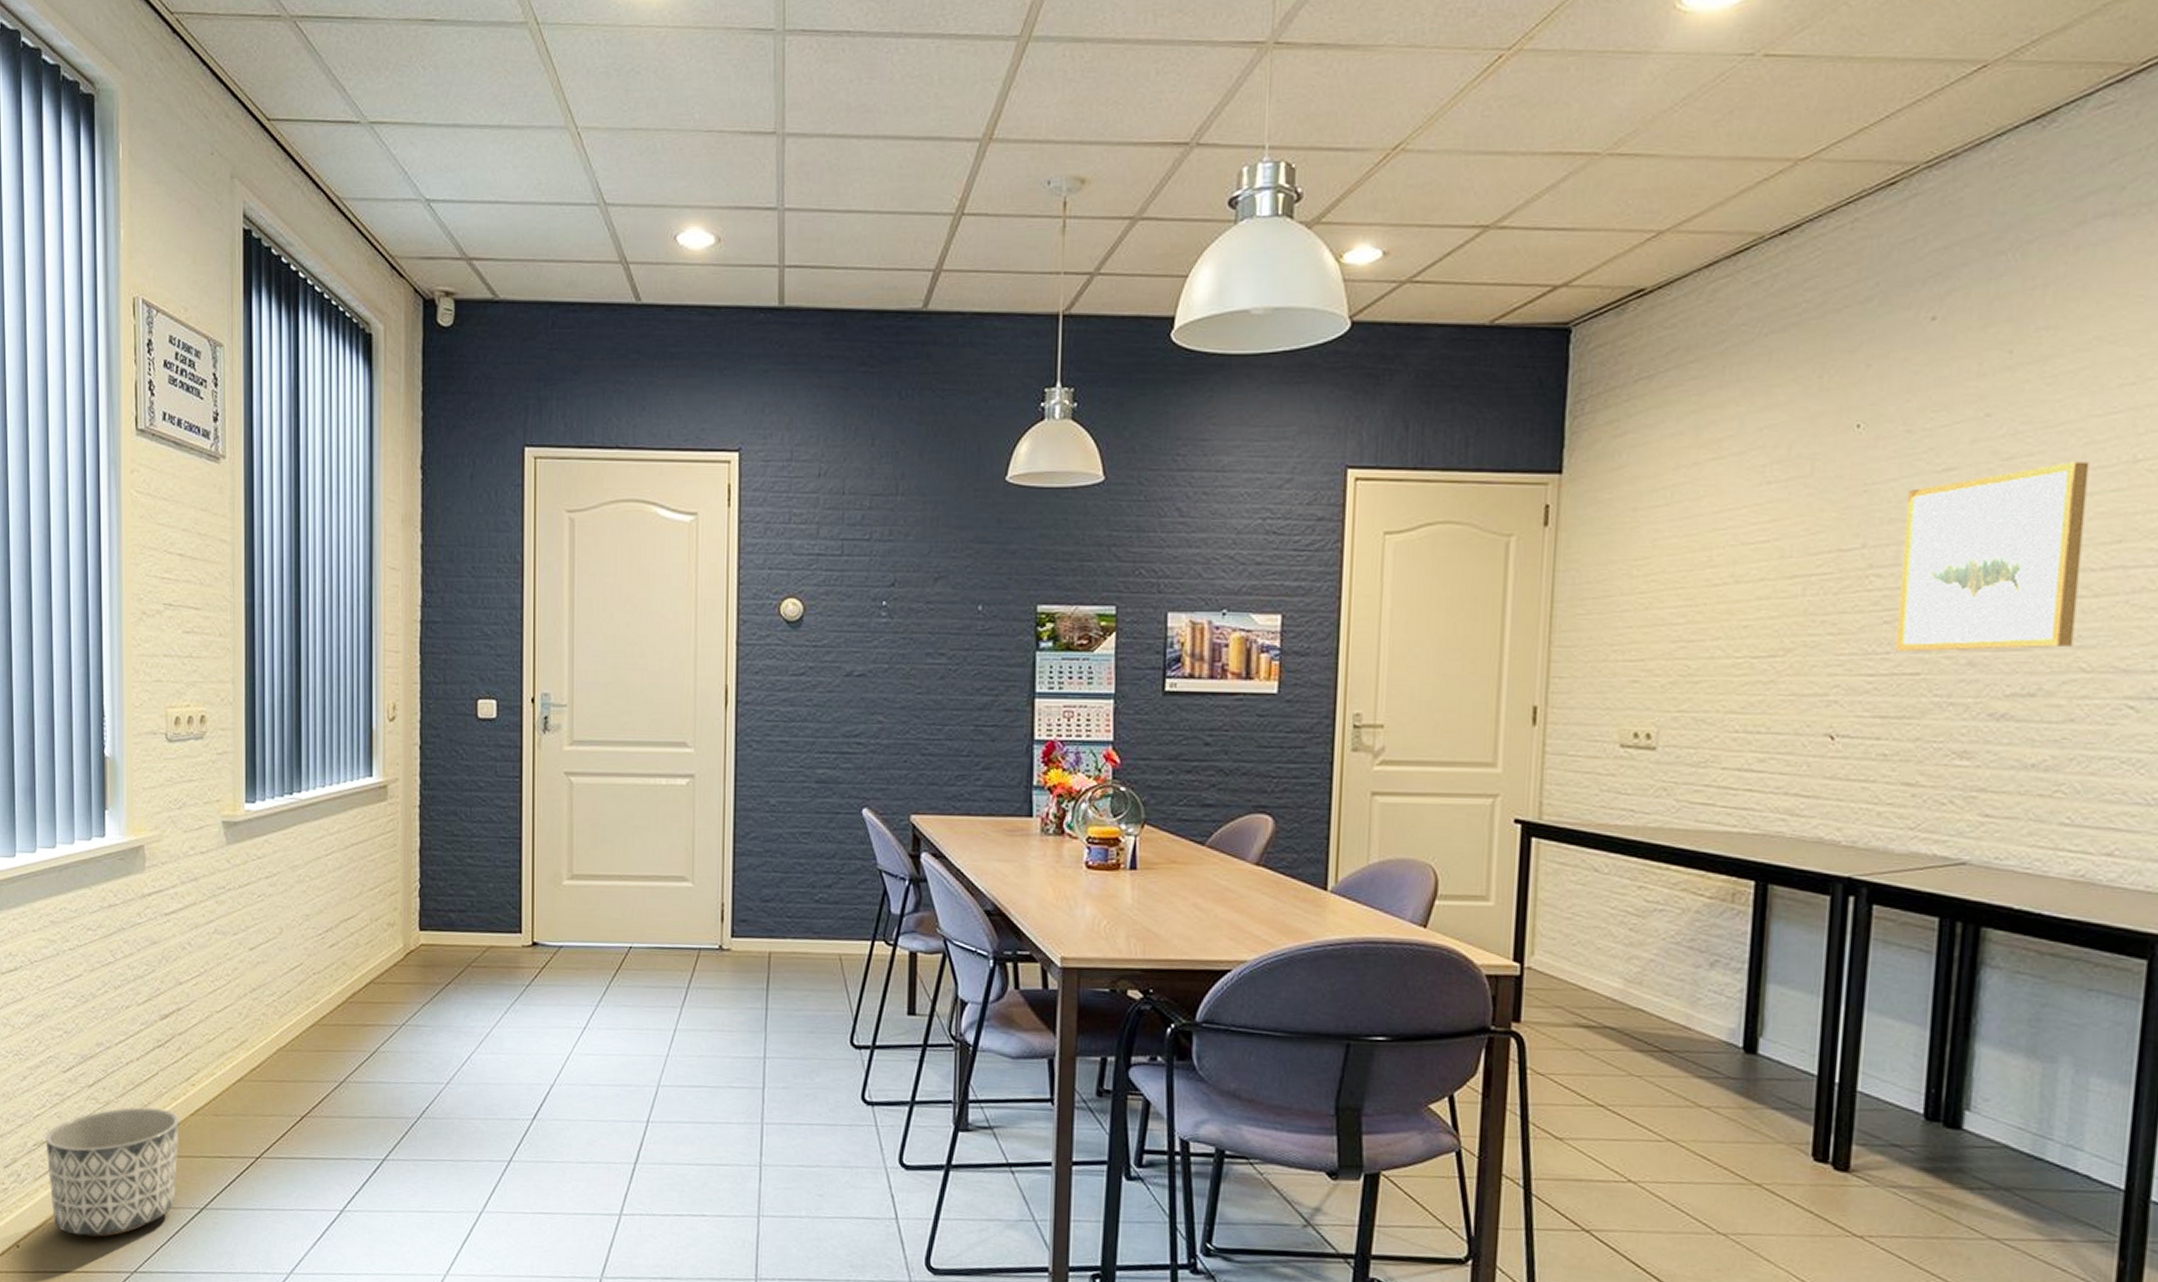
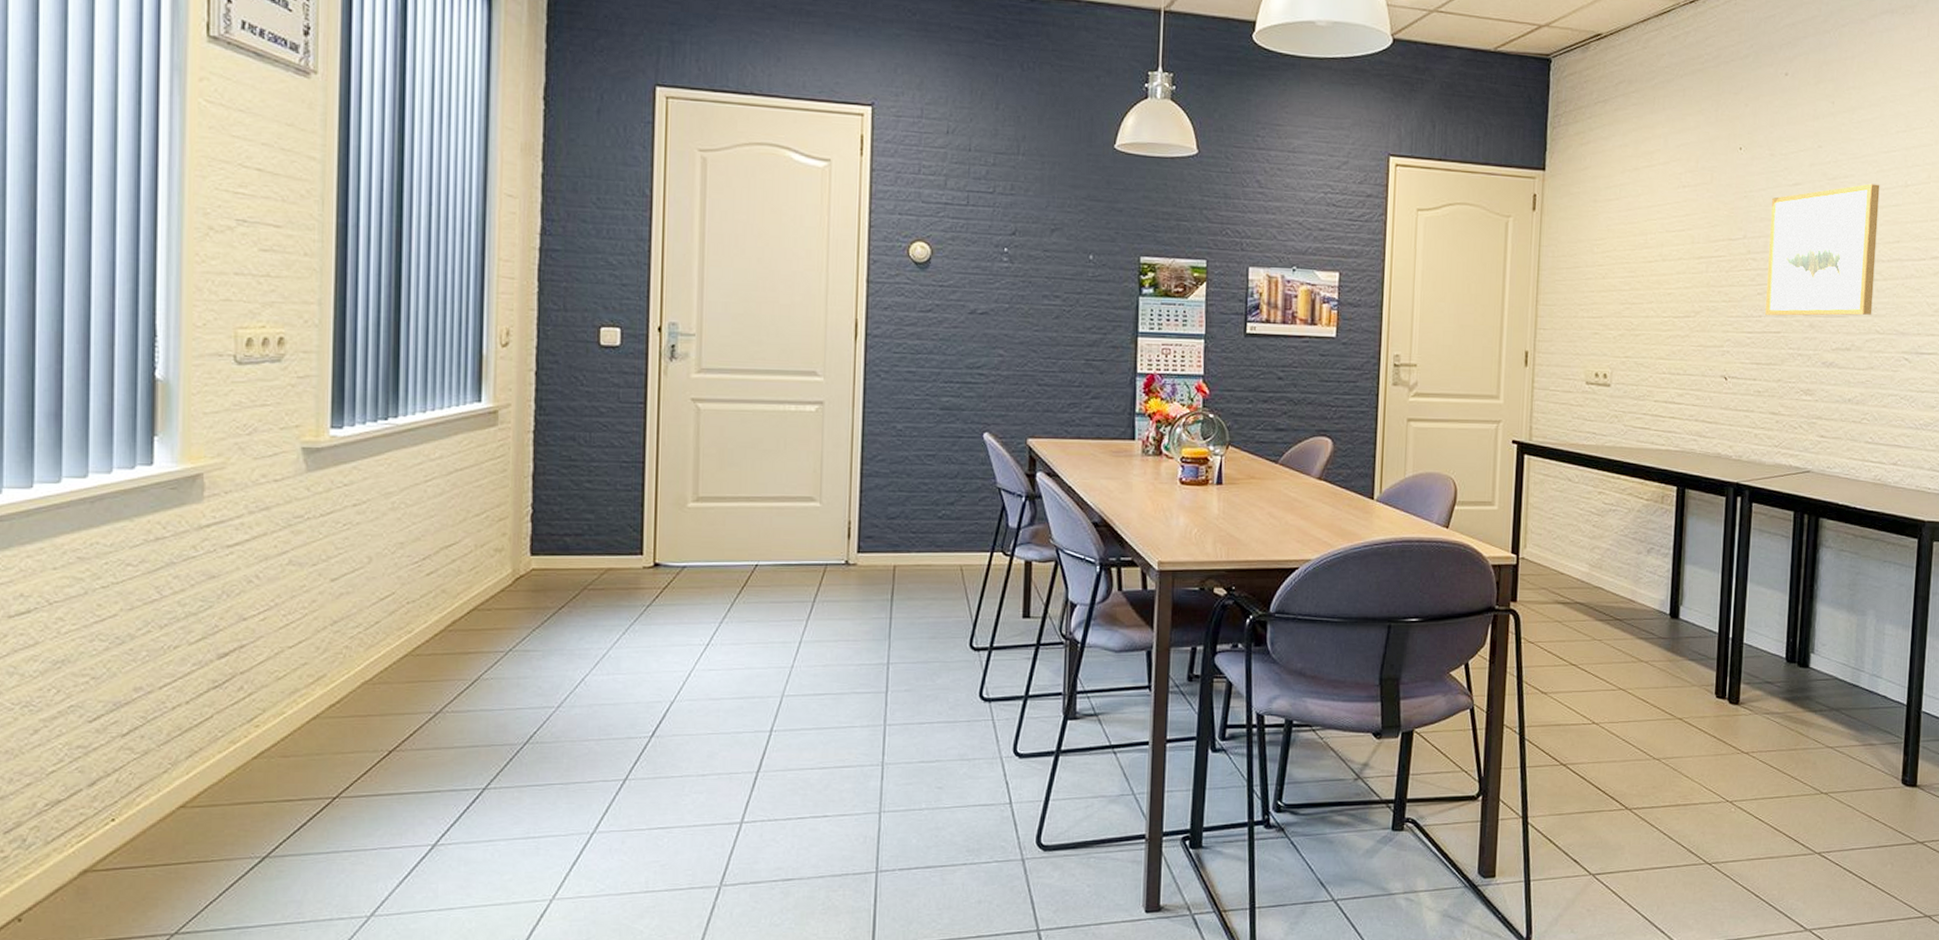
planter: present [45,1106,180,1237] -> none [62,752,238,901]

